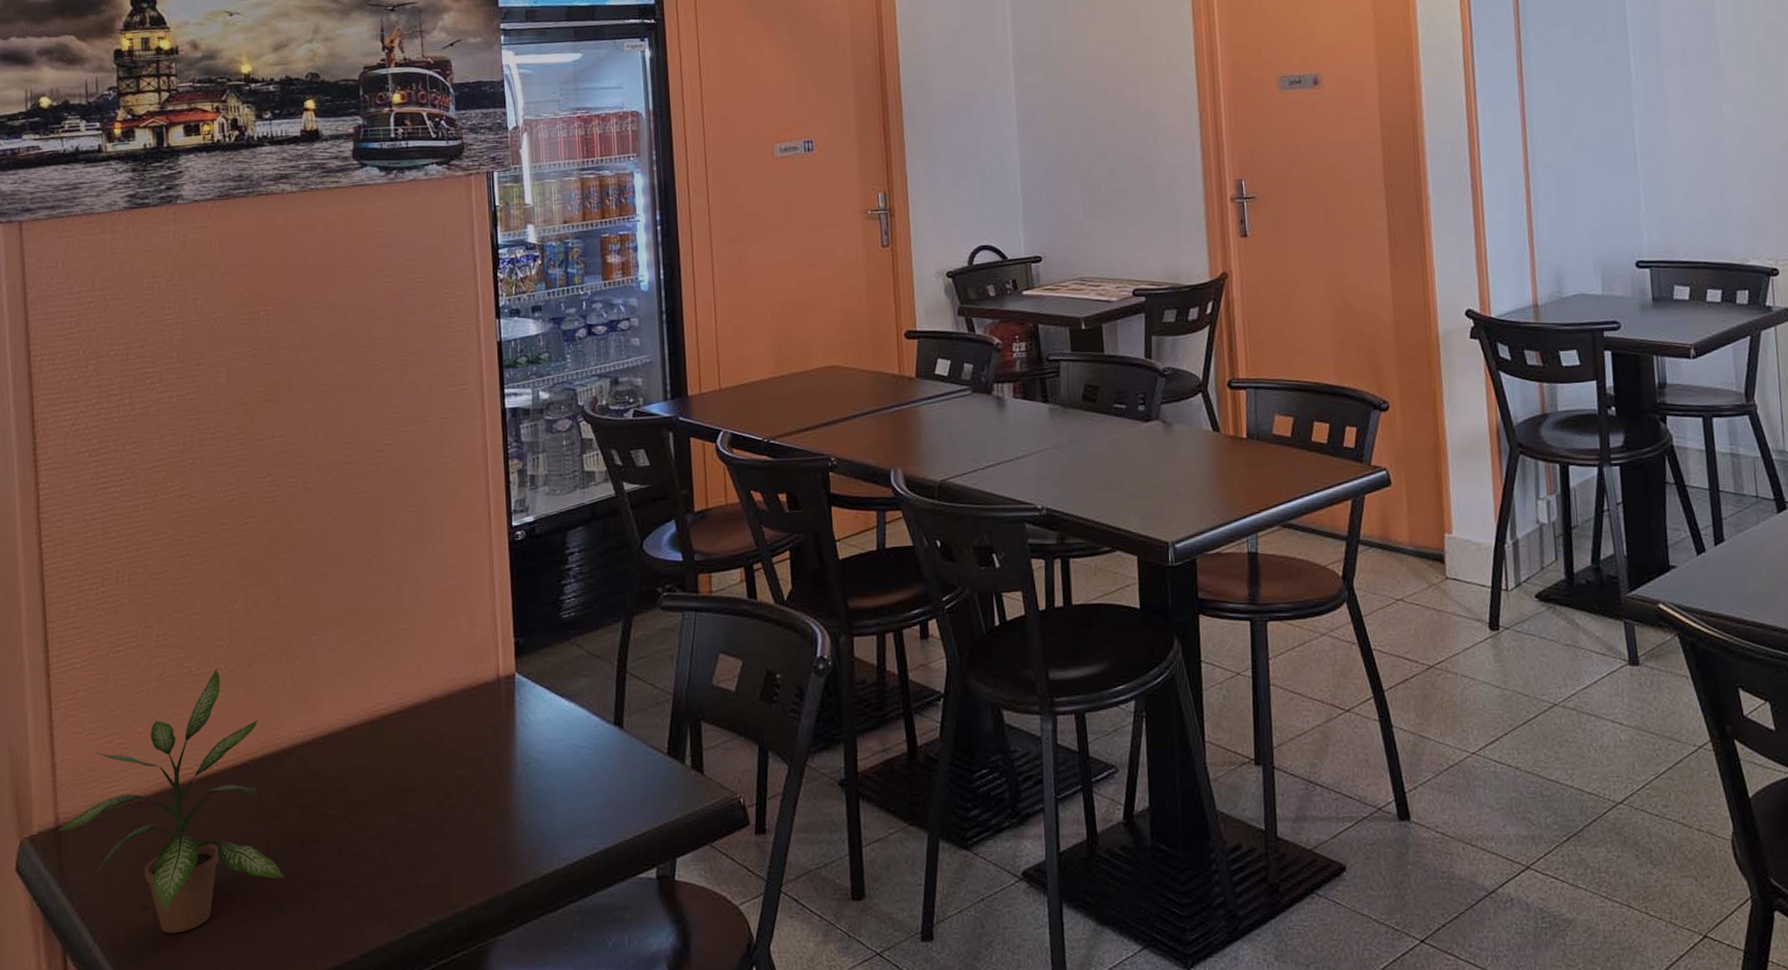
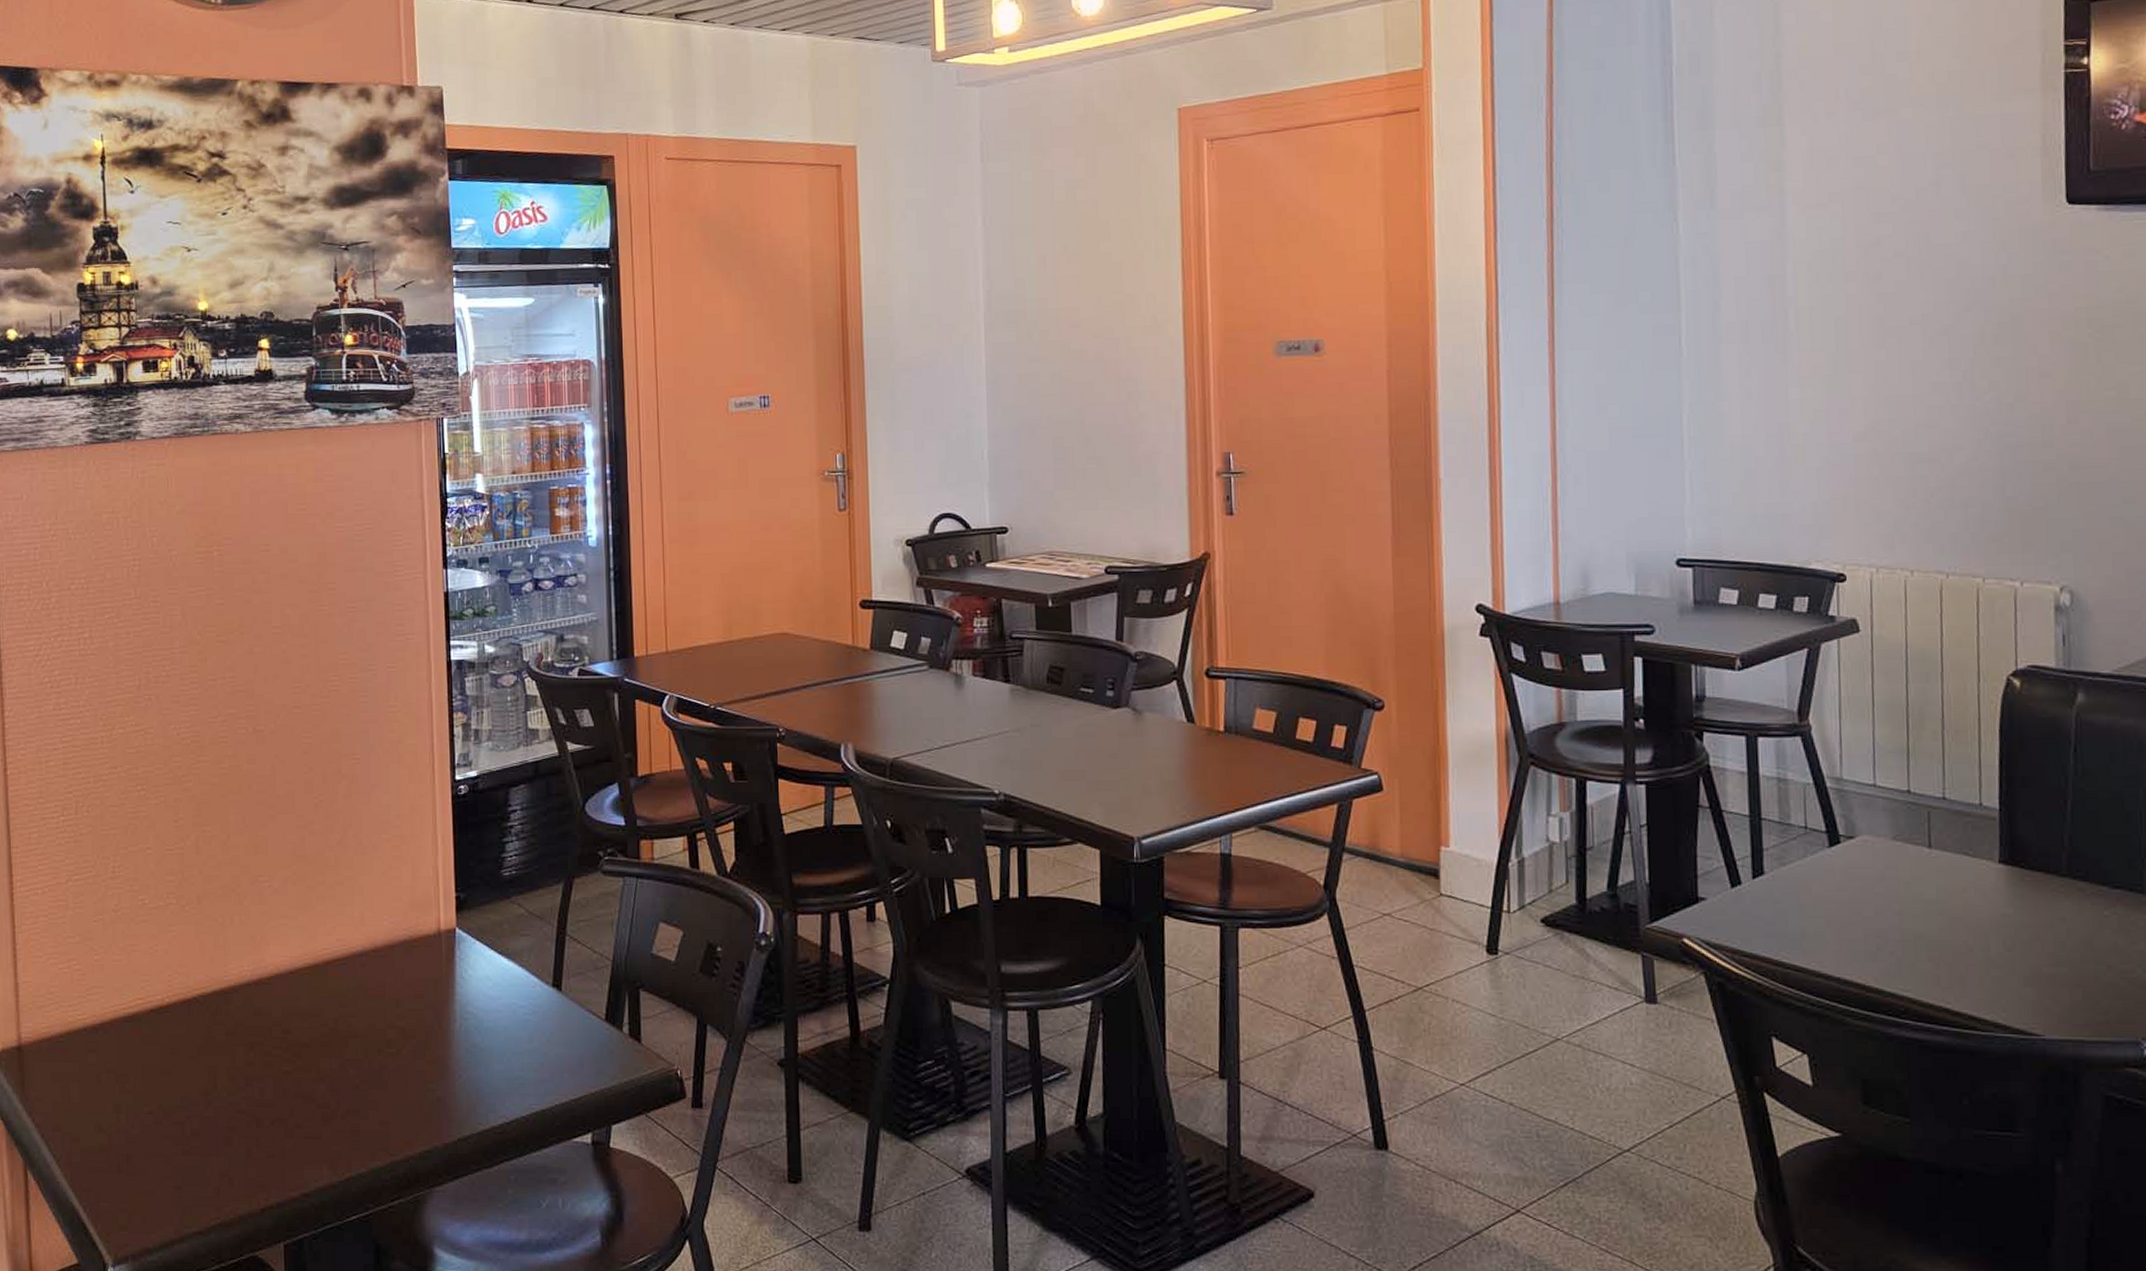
potted plant: present [56,668,286,934] -> none [18,902,232,1158]

